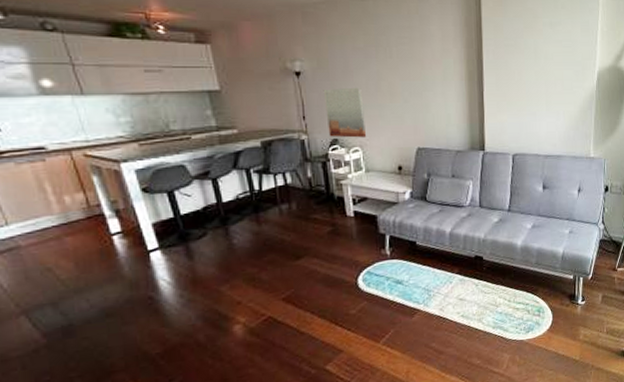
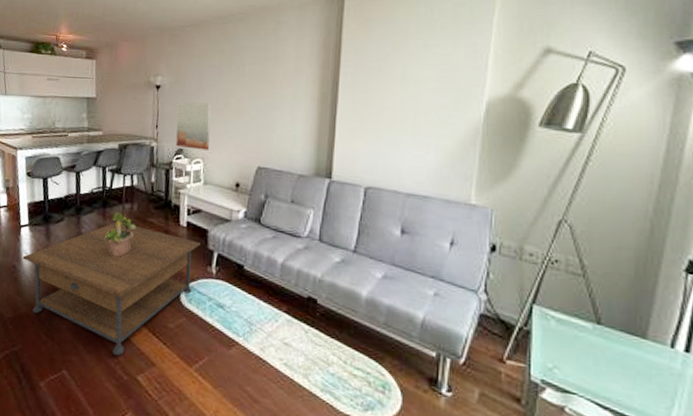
coffee table: none [159,224,371,355] -> present [22,222,201,356]
potted plant: none [263,212,298,261] -> present [104,210,136,258]

